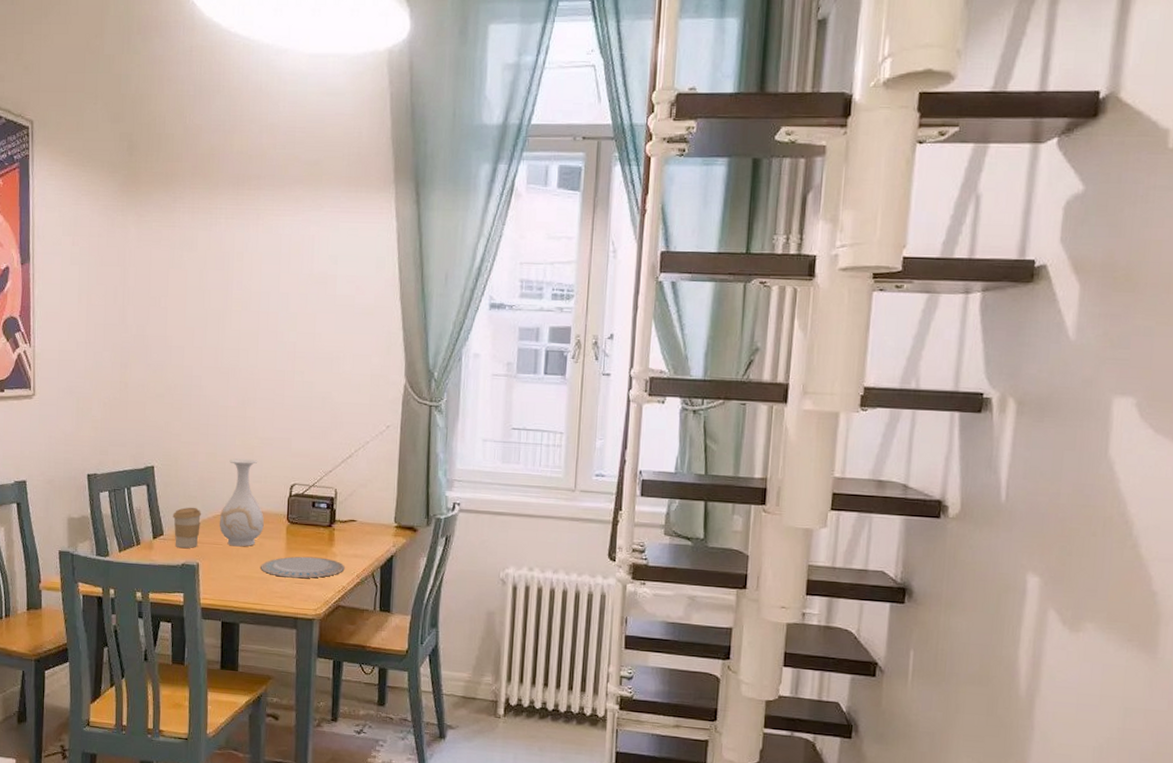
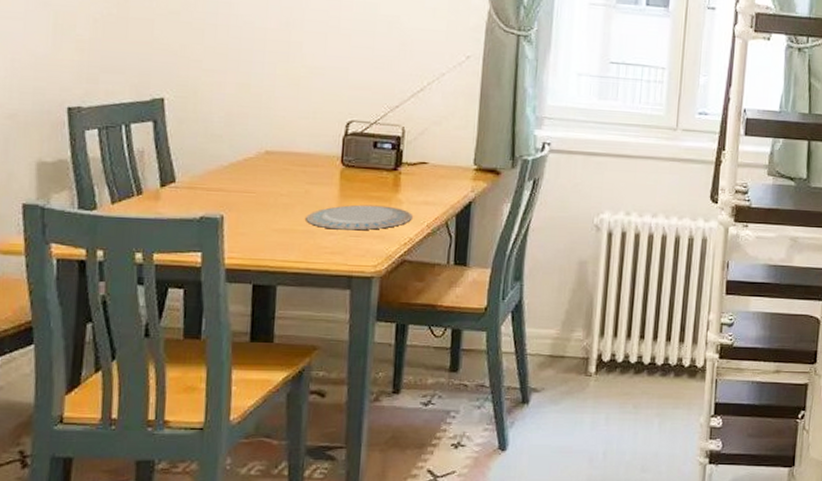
coffee cup: present [172,507,202,548] -> none [188,148,229,198]
vase: present [219,458,265,547] -> none [251,90,312,195]

